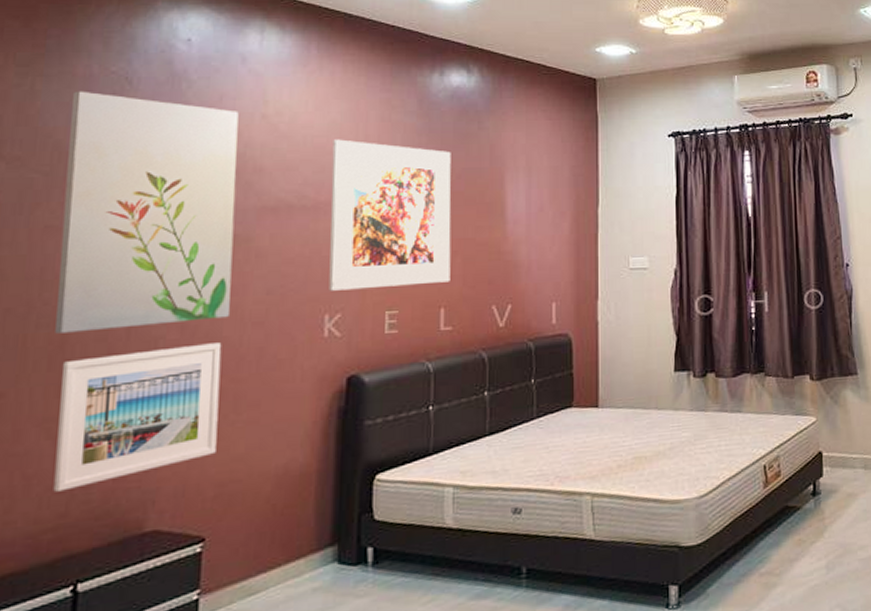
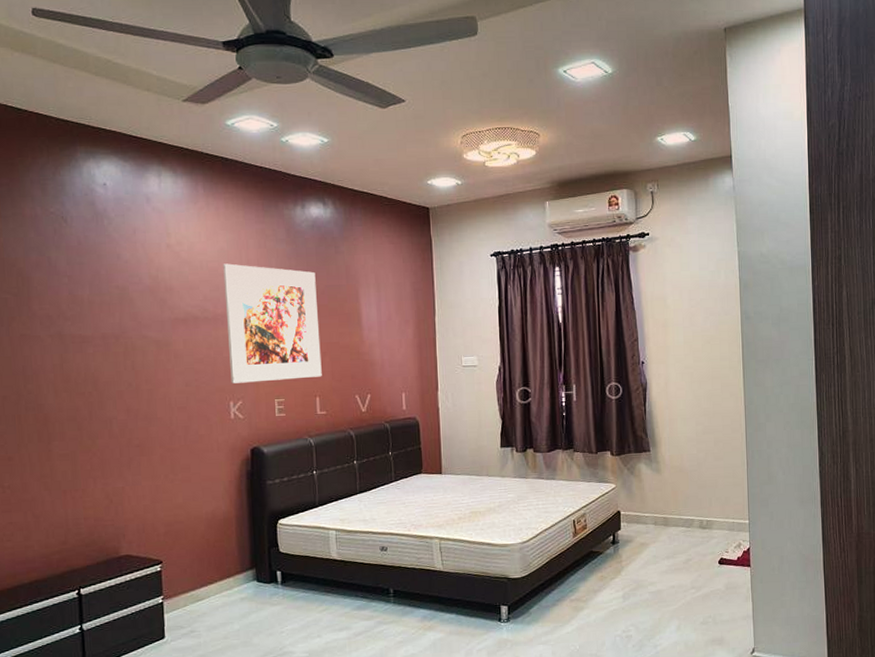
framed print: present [53,343,222,492] -> none [49,422,163,527]
wall art: present [55,91,239,334] -> none [24,228,160,415]

